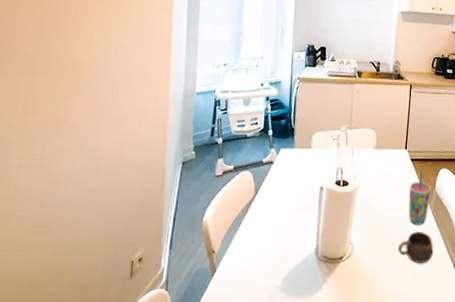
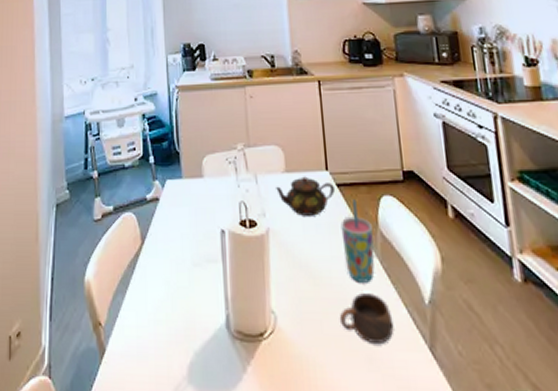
teapot: none [367,152,409,180] -> present [276,176,335,216]

